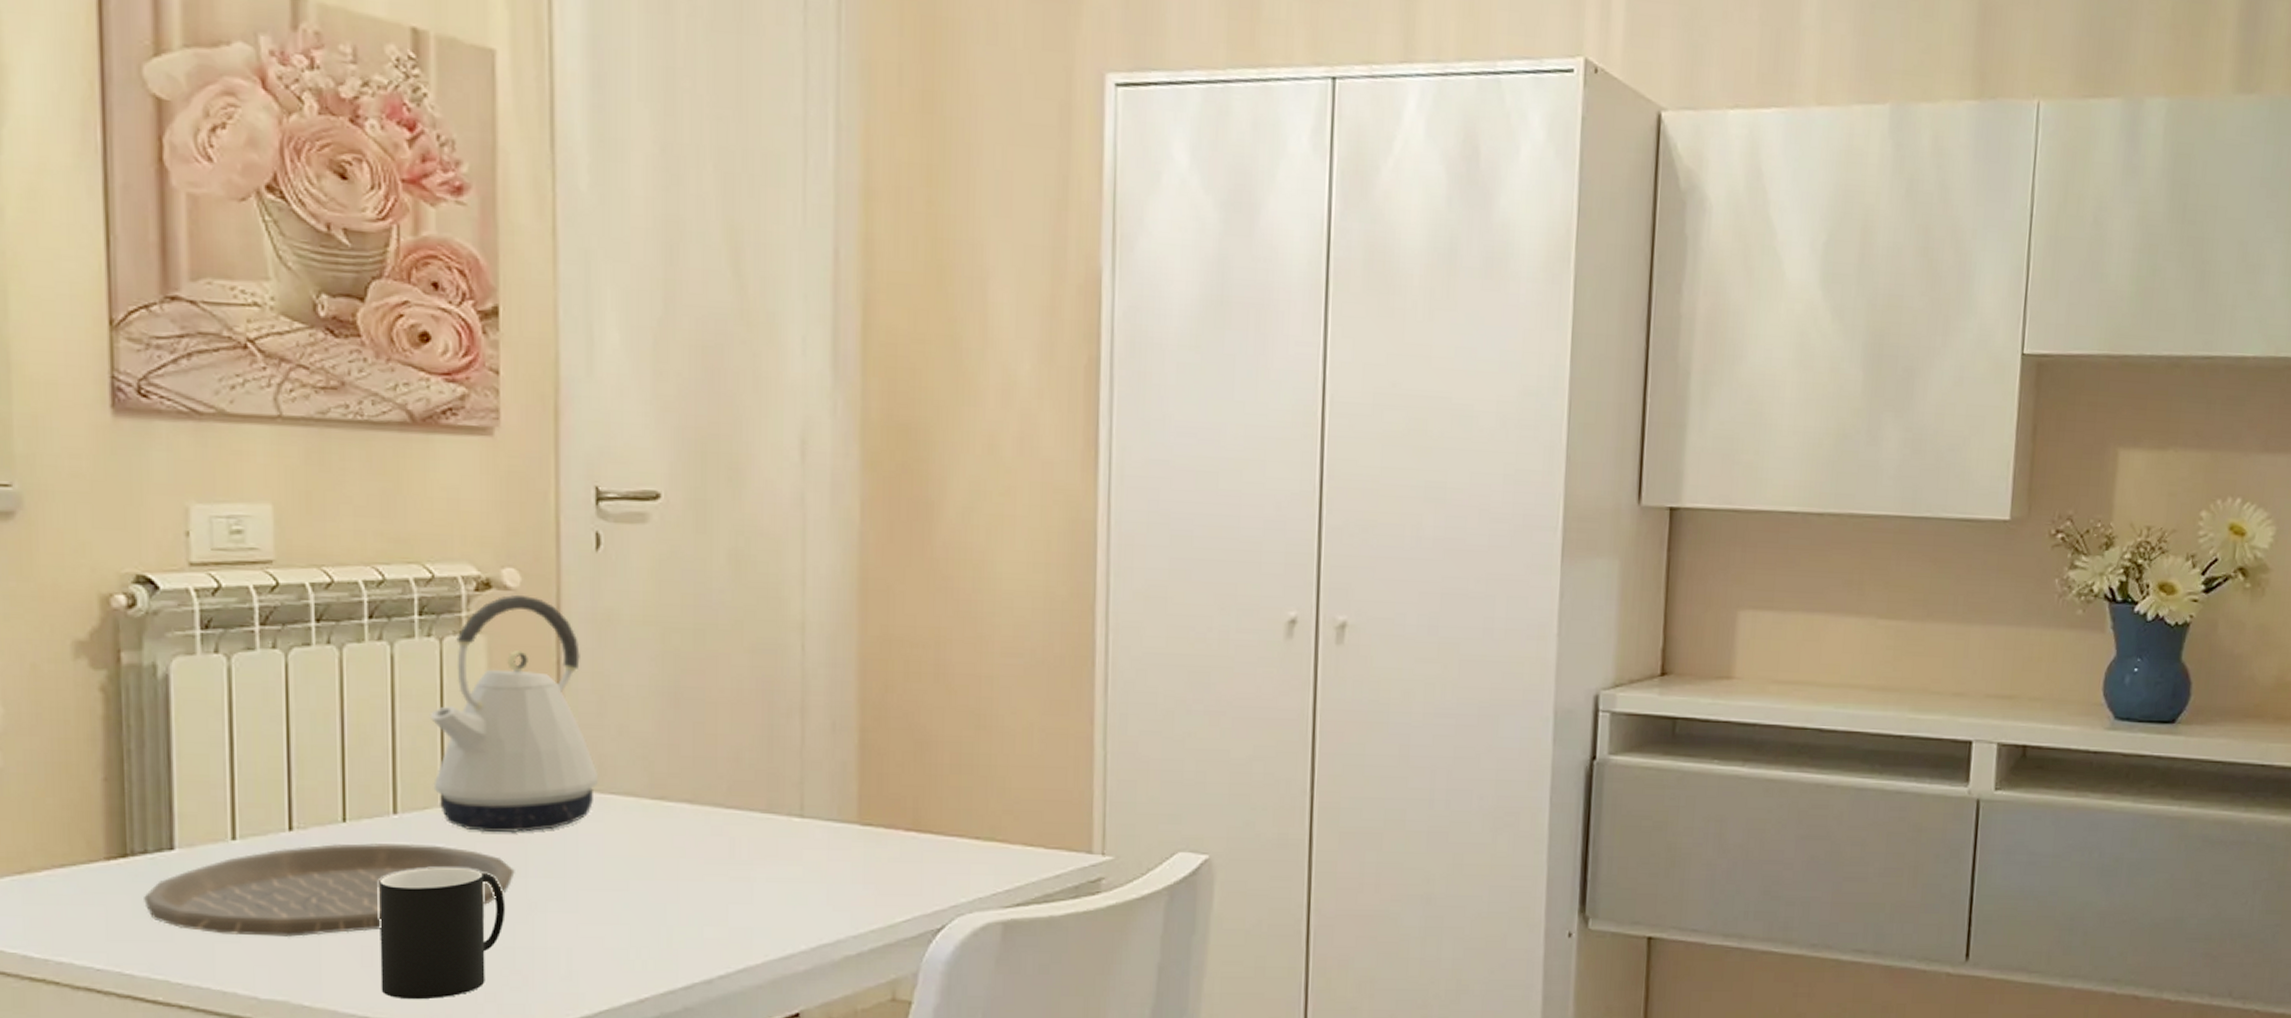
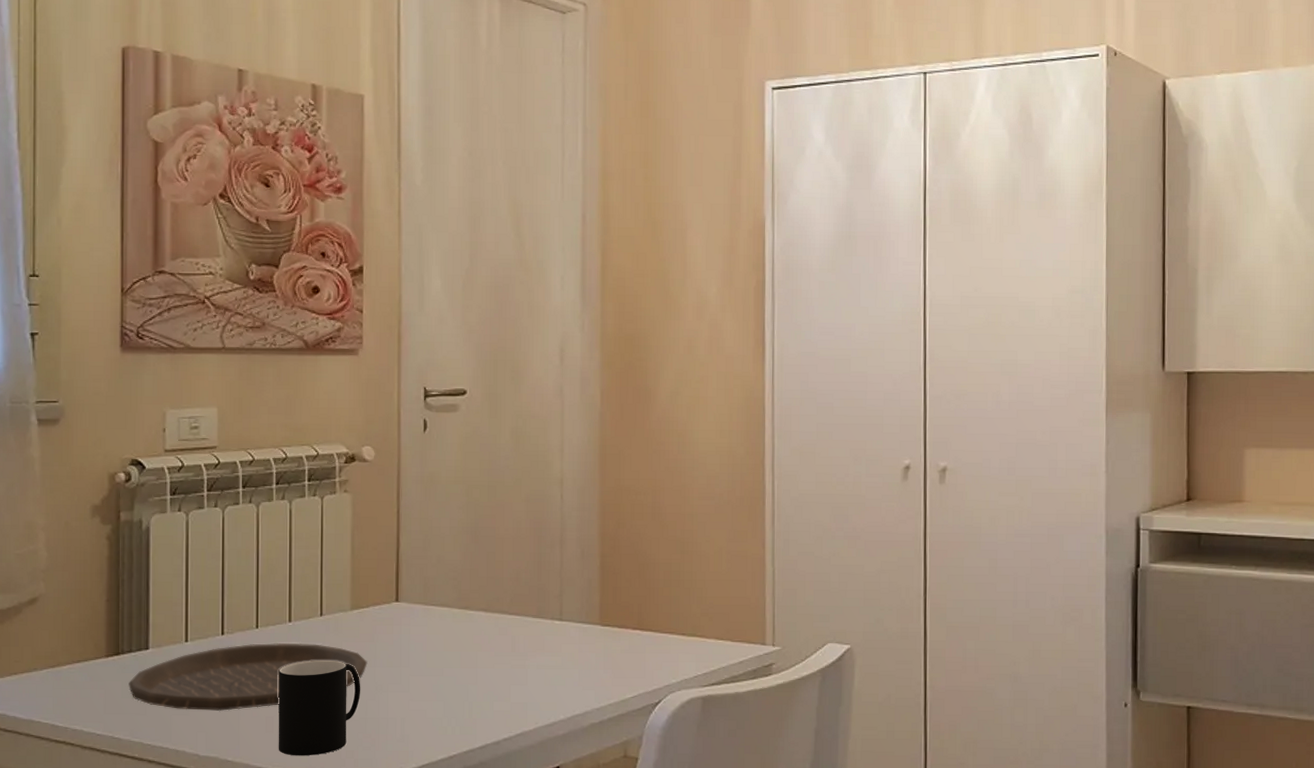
kettle: present [429,594,599,833] -> none [313,465,424,635]

